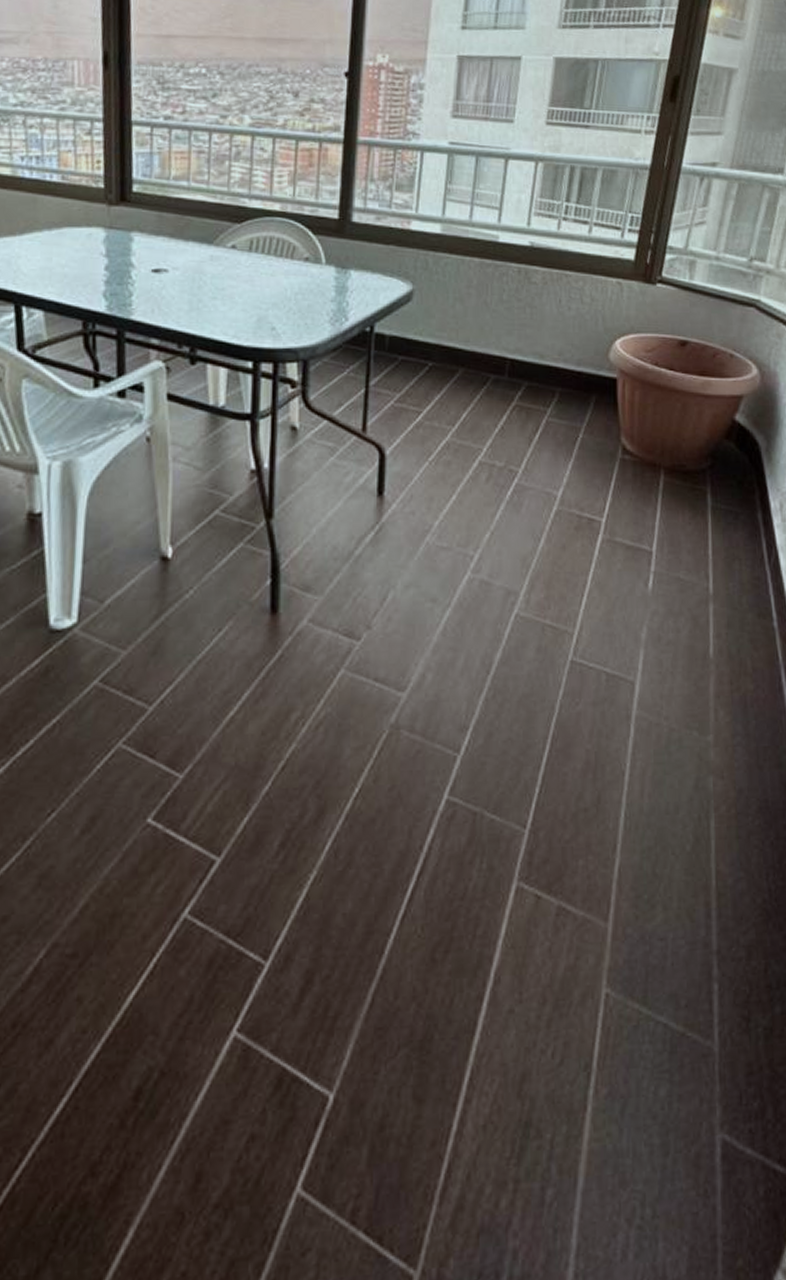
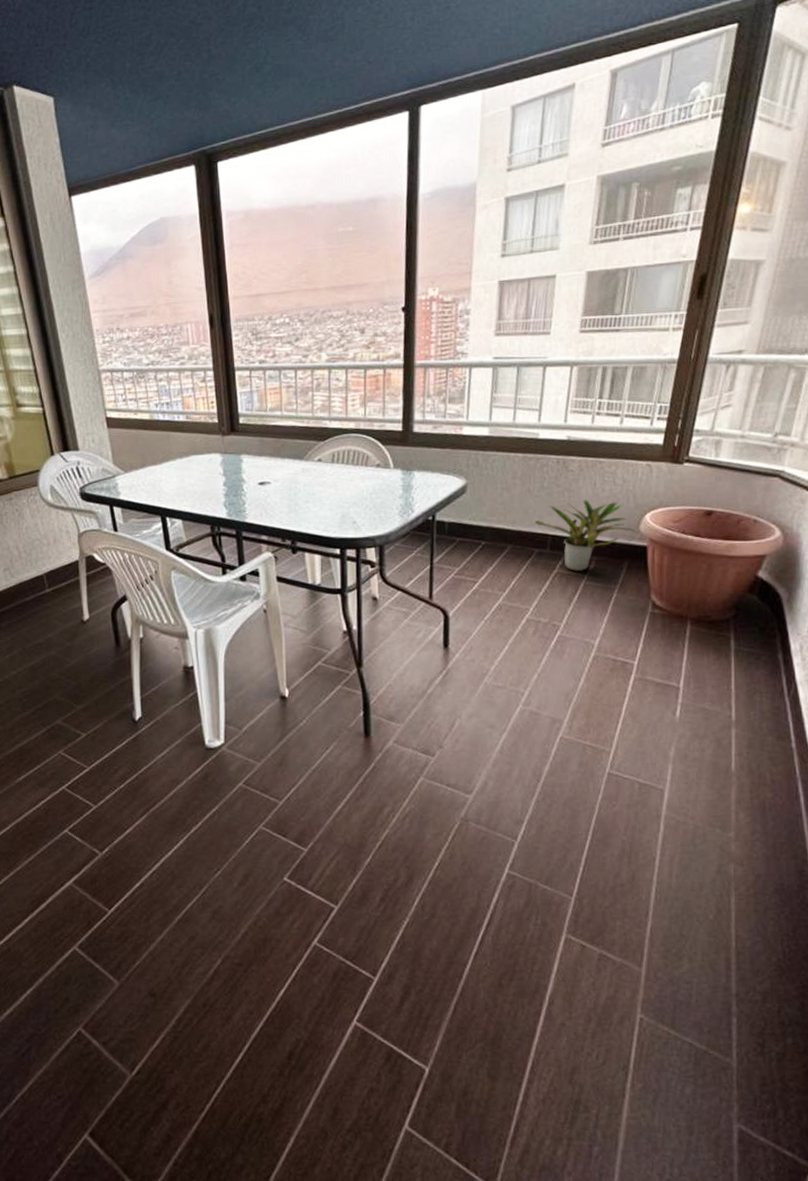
potted plant: none [491,319,608,404] -> present [535,500,639,571]

